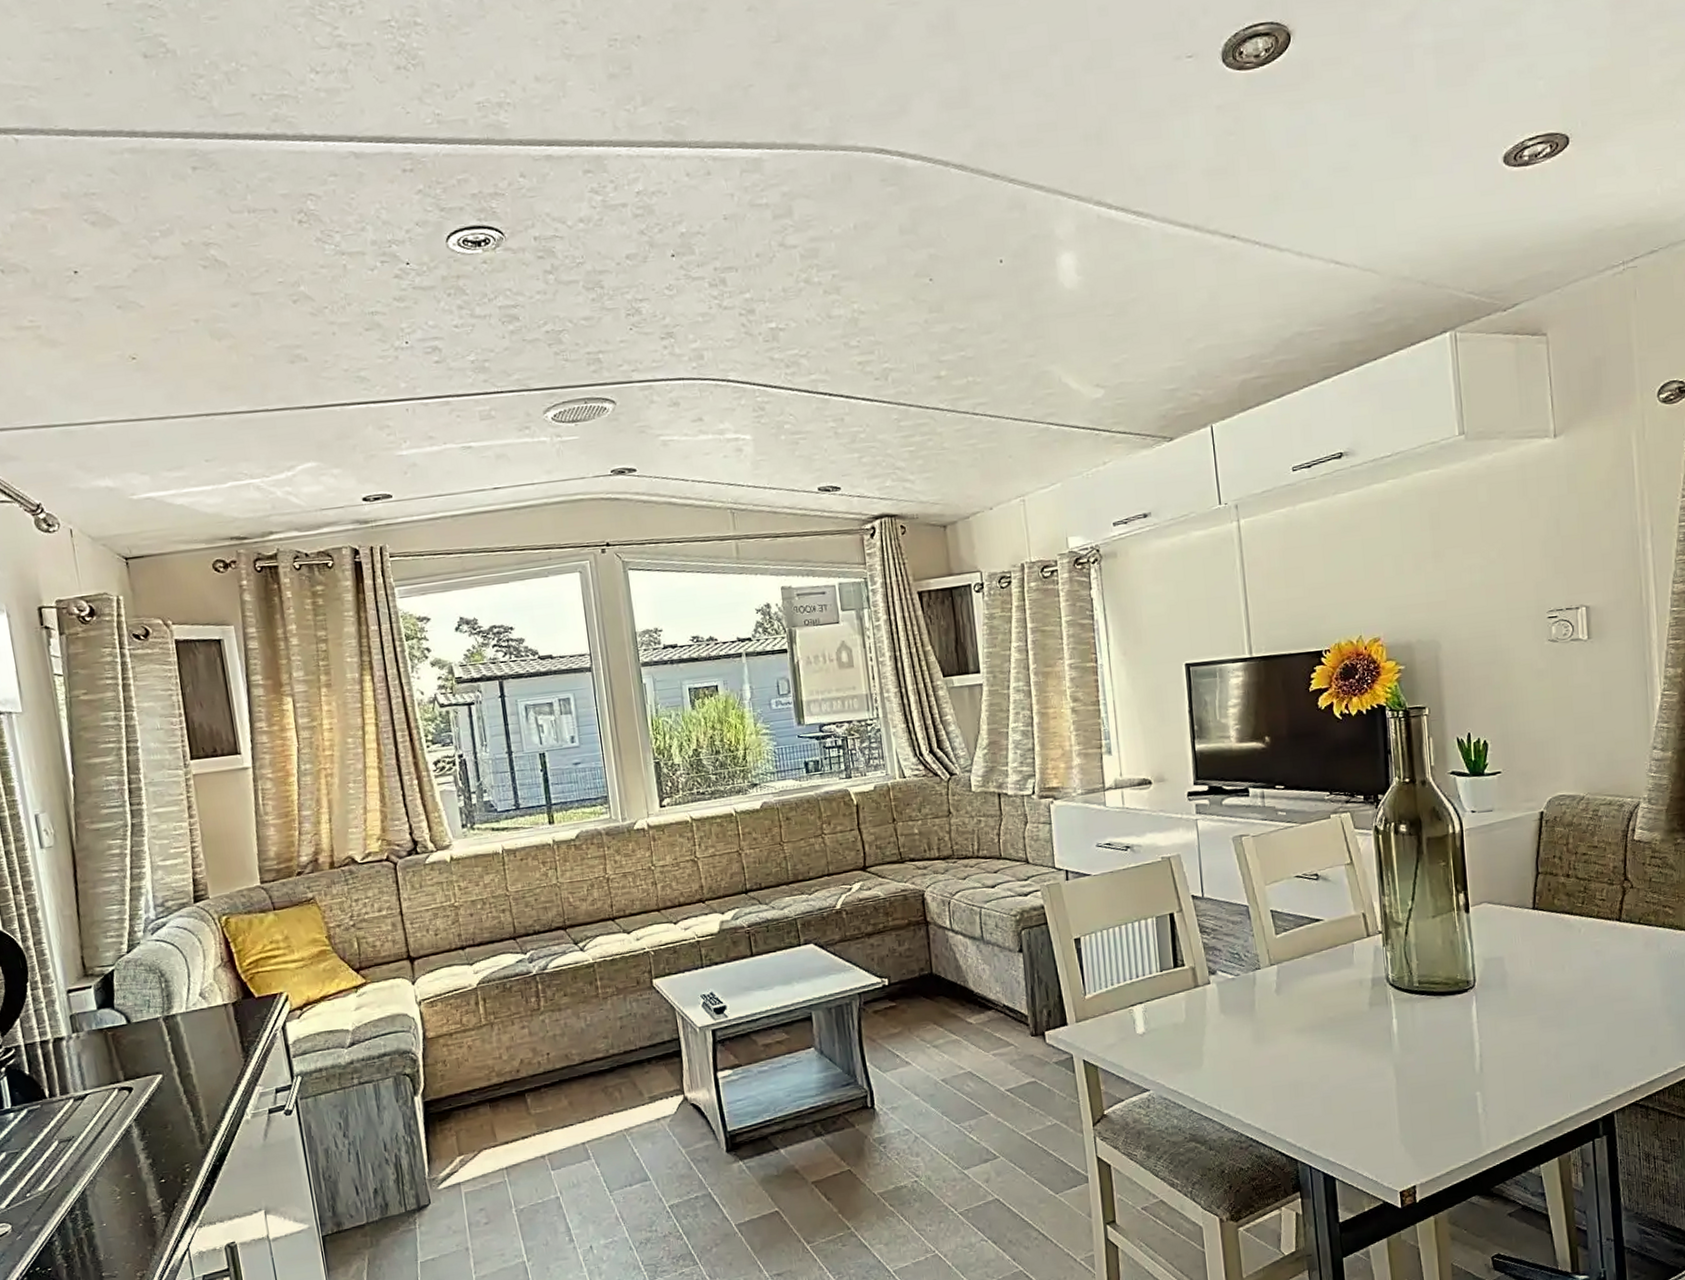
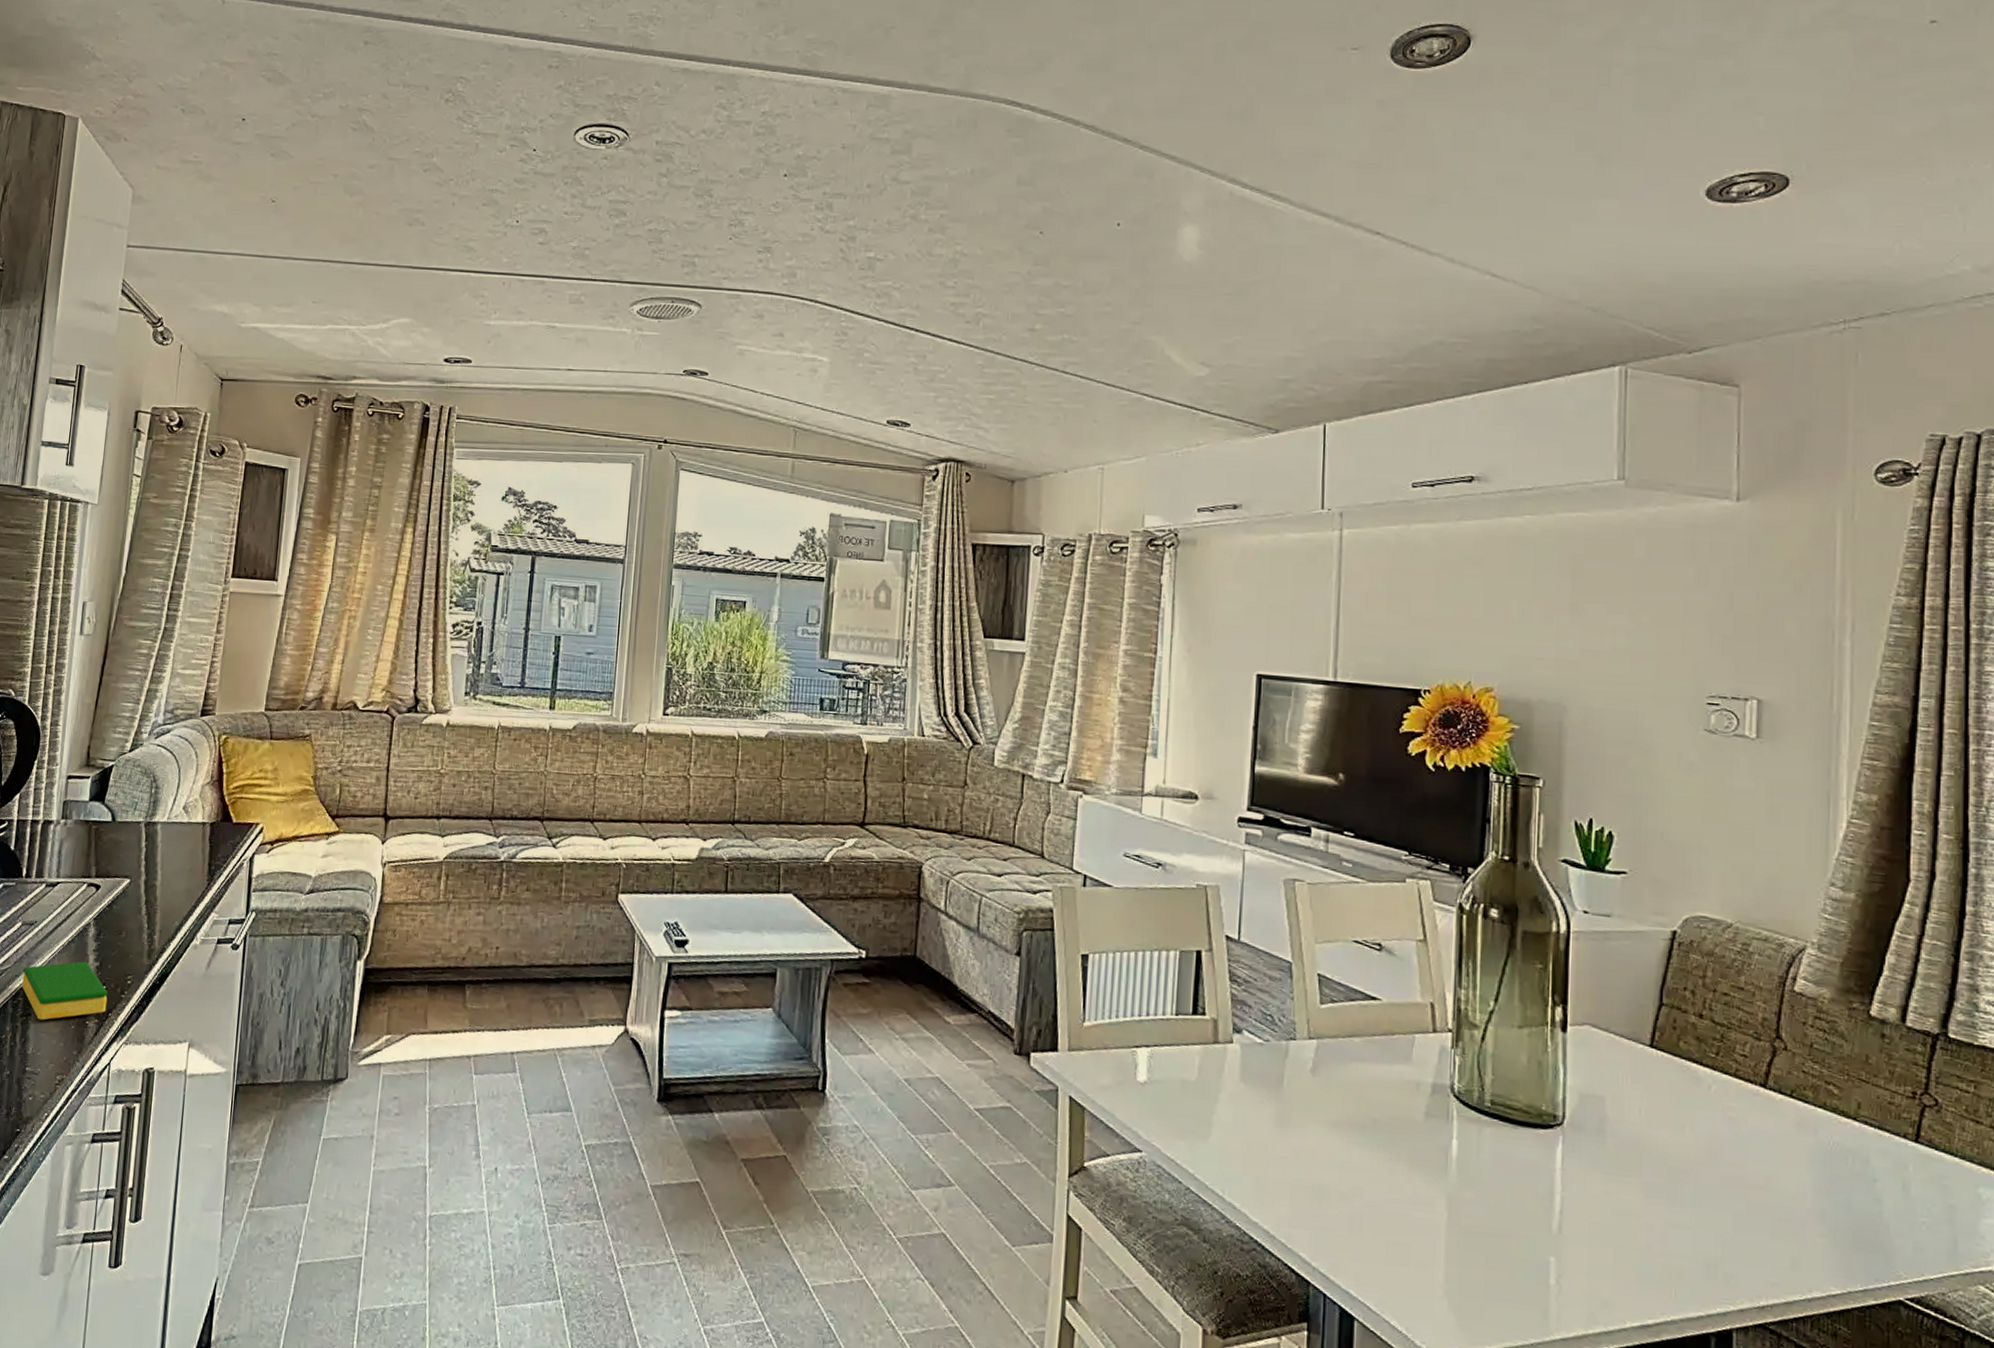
dish sponge: none [73,1161,171,1227] -> present [22,961,108,1020]

